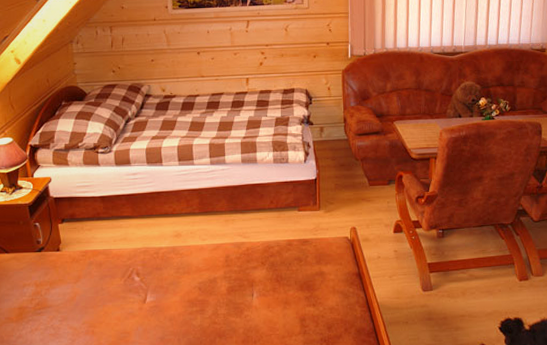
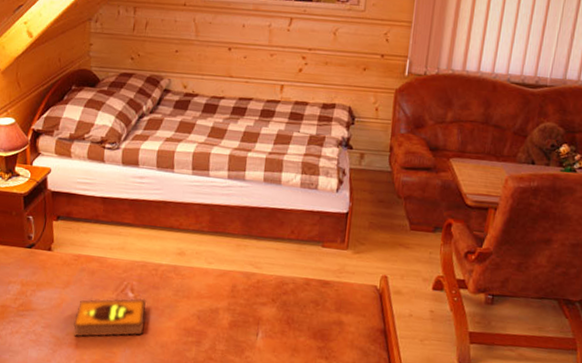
hardback book: none [87,280,152,324] -> present [72,298,147,338]

